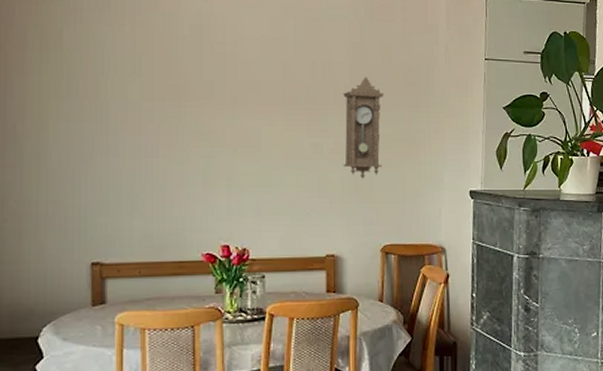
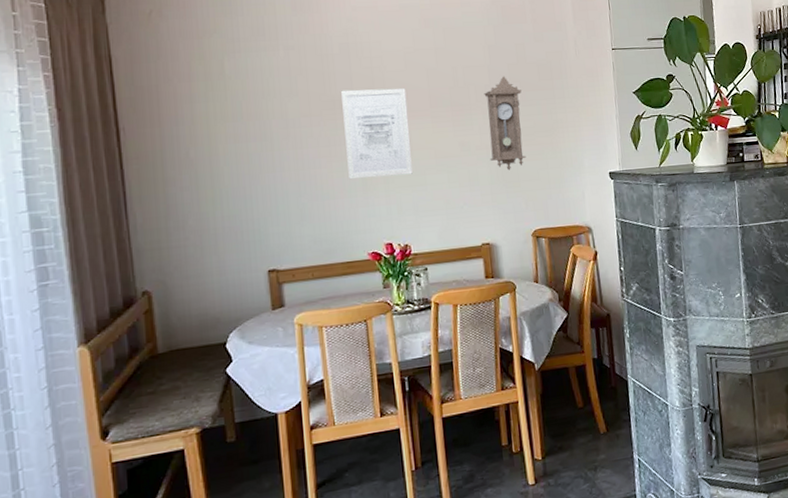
wall art: none [188,75,259,173] -> present [341,88,413,179]

